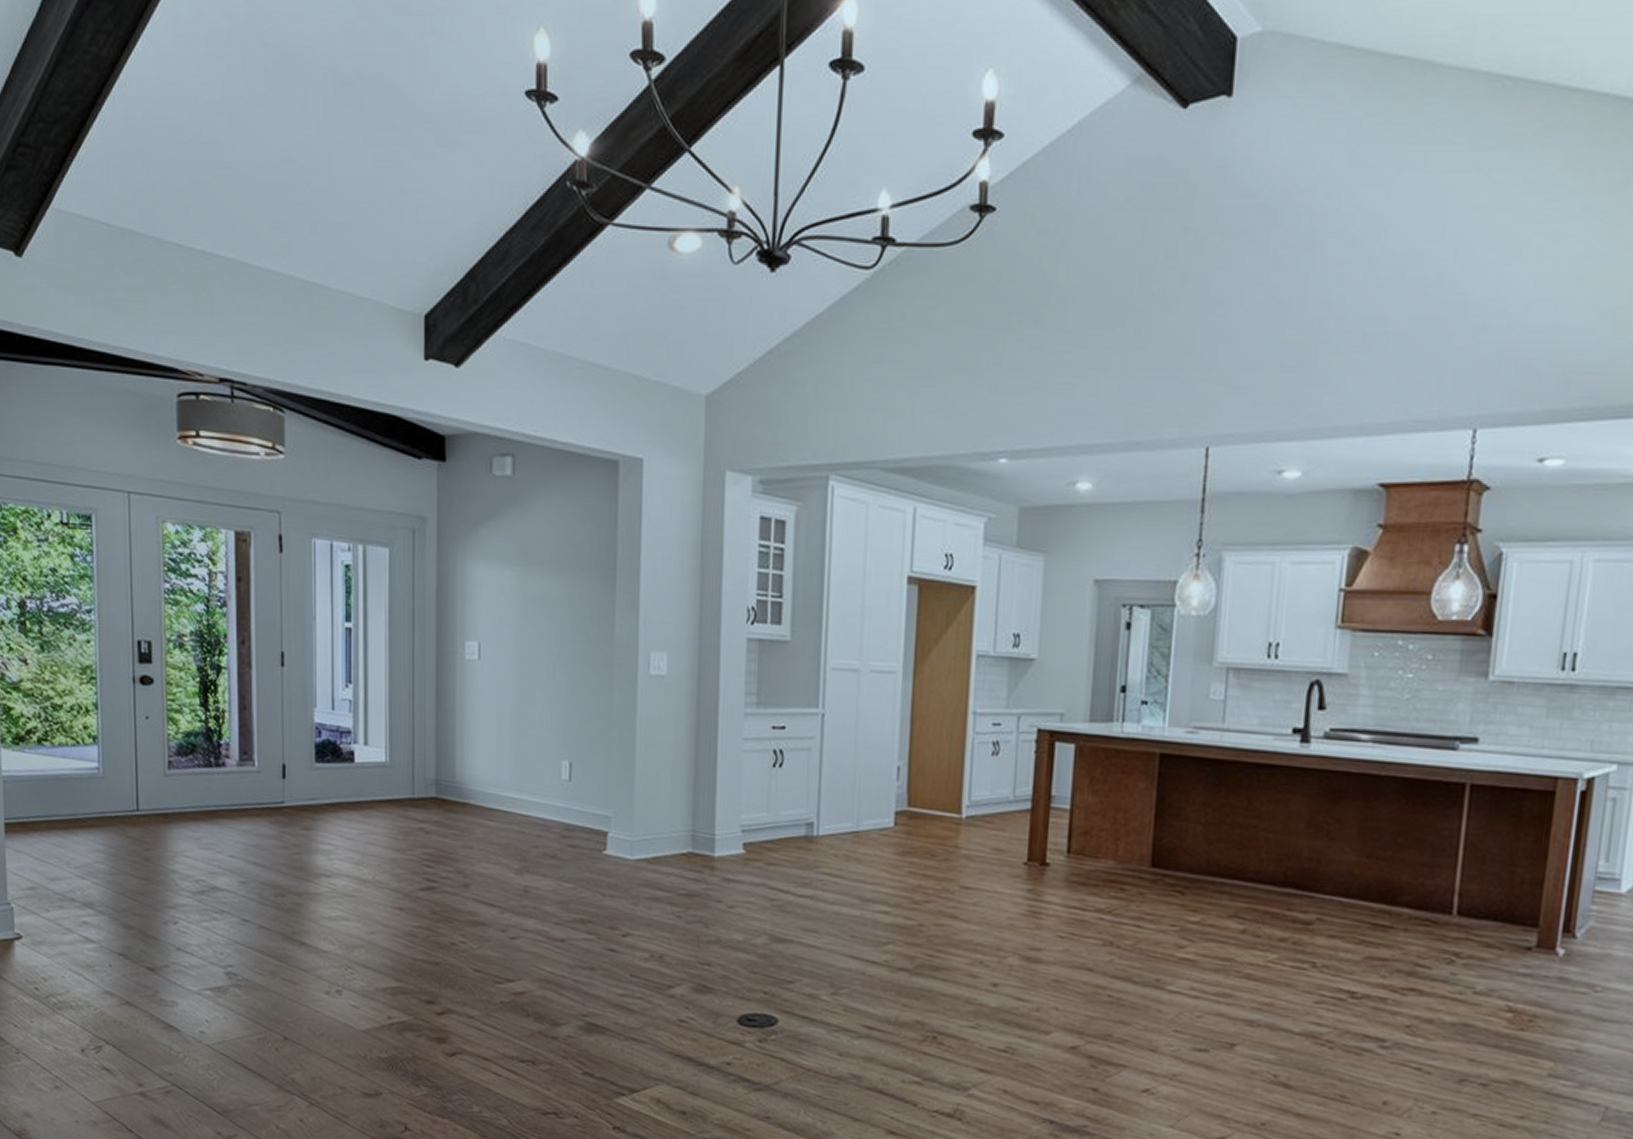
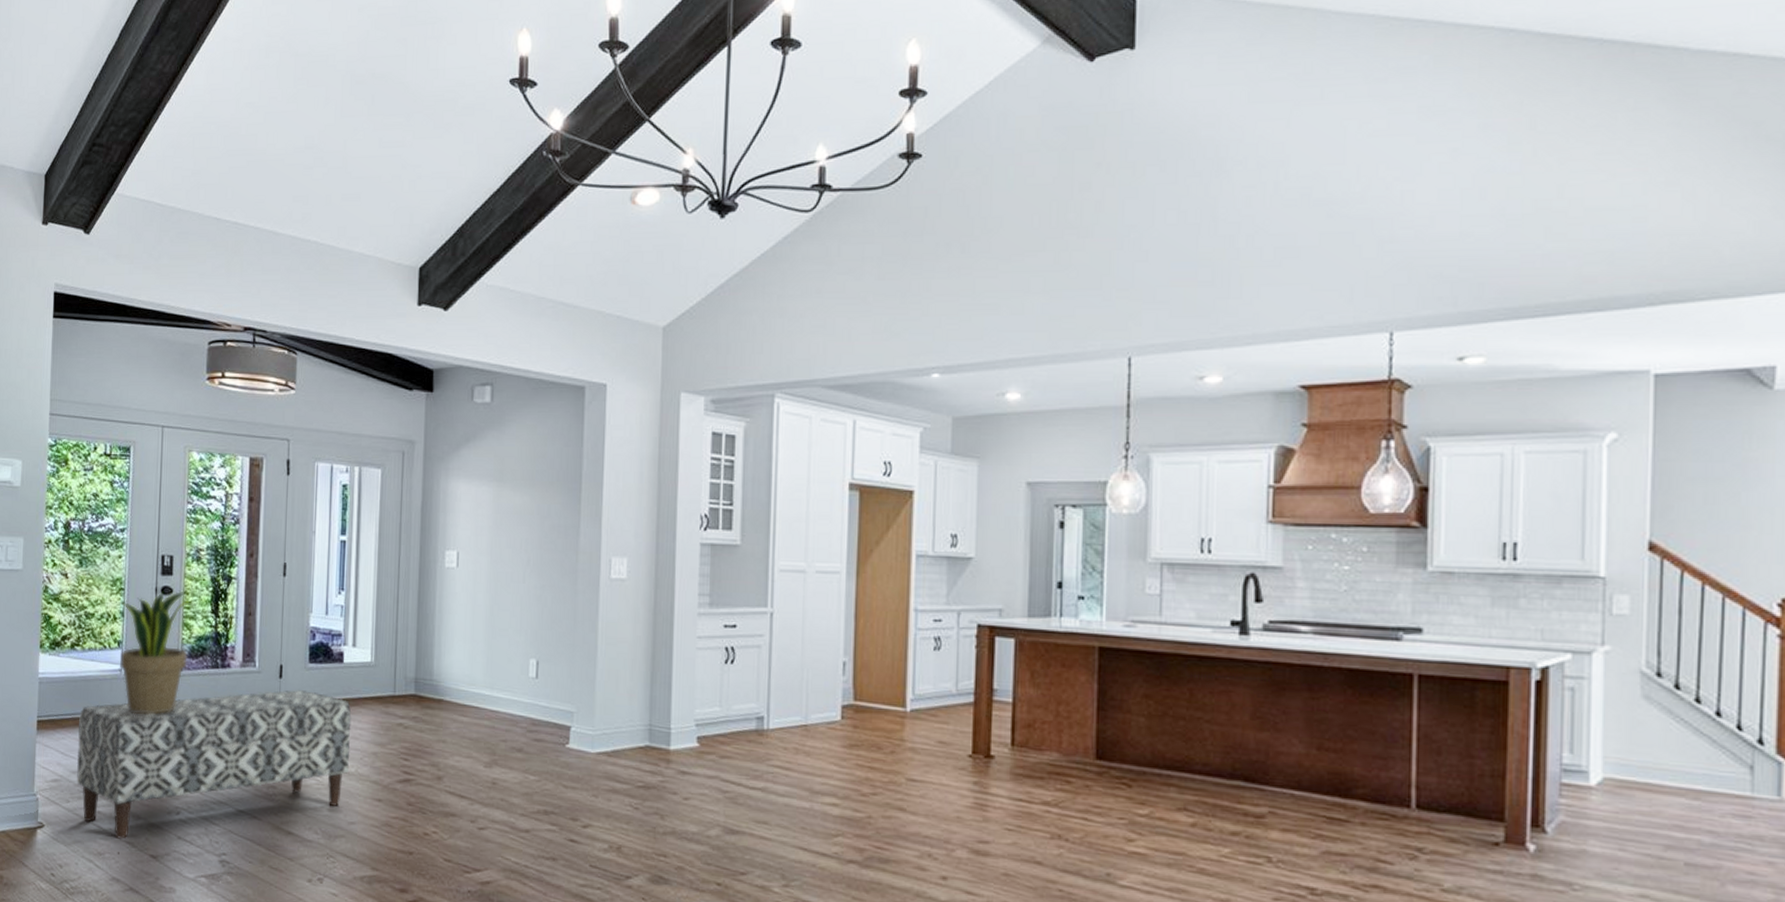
bench: none [53,790,366,951] -> present [76,689,352,839]
potted plant: none [87,681,183,817] -> present [116,591,198,714]

